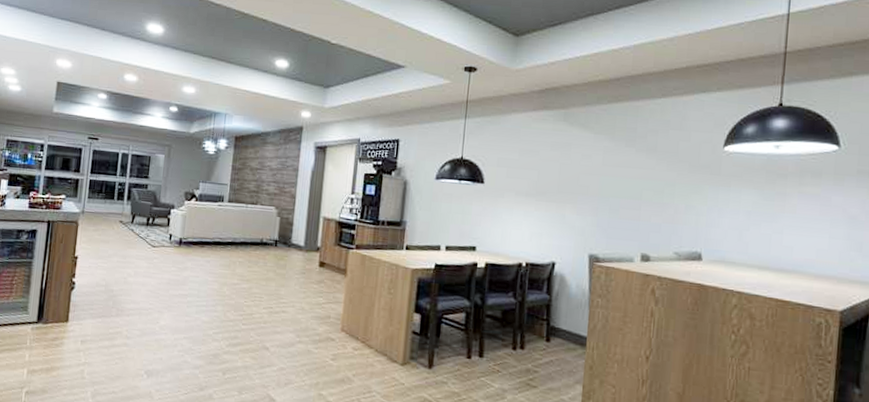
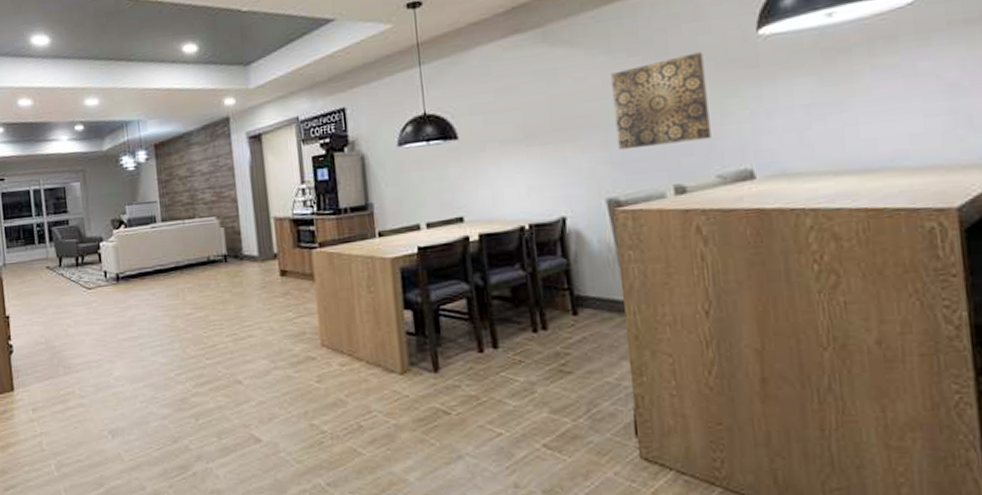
wall art: none [605,154,681,223] -> present [611,52,711,151]

